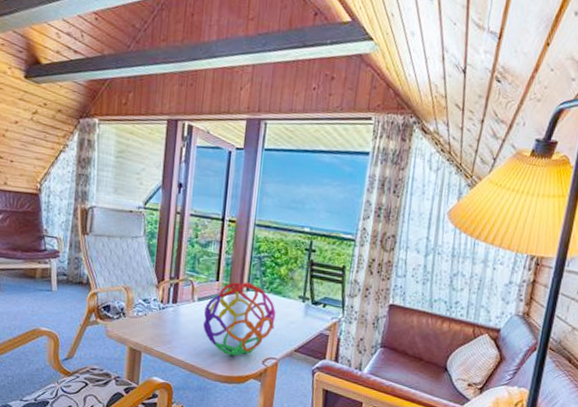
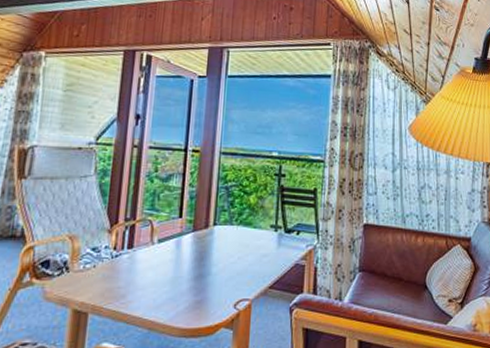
decorative orb: present [203,282,276,356] -> none [164,216,247,303]

